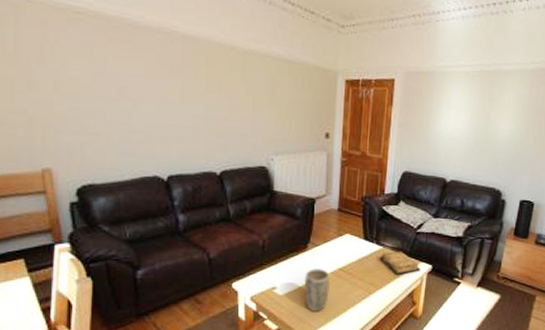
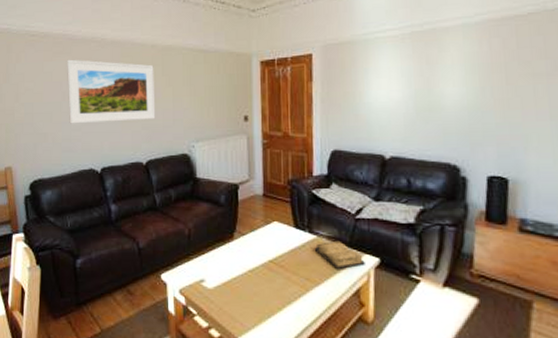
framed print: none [124,49,233,128] -> present [66,59,156,124]
plant pot: present [304,269,330,312] -> none [233,260,261,310]

